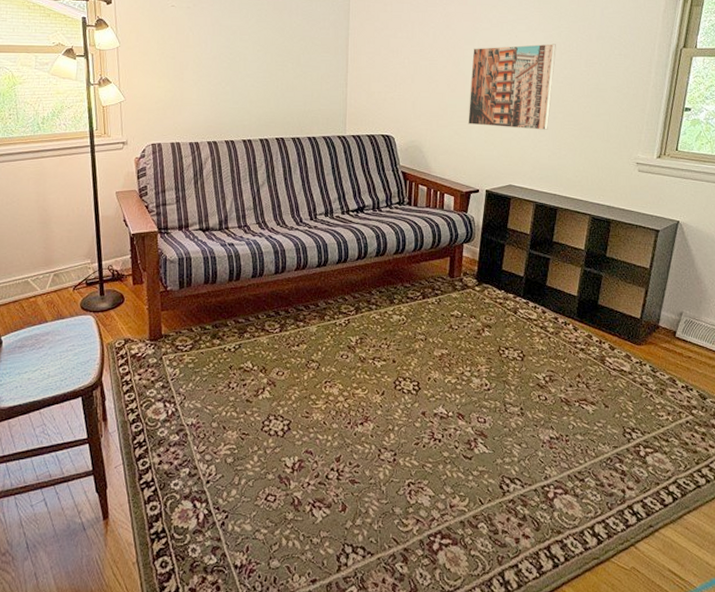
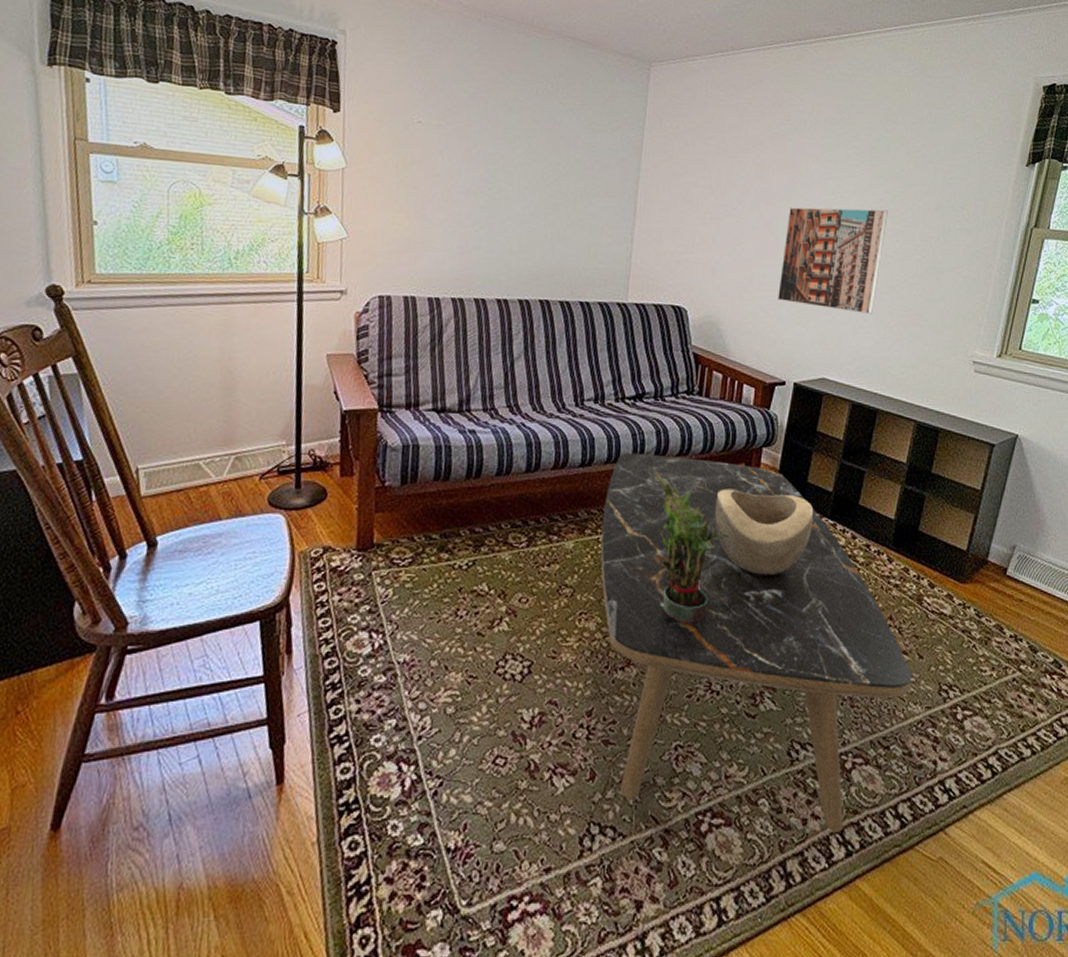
coffee table: none [338,254,600,548] -> present [600,452,913,832]
potted plant: none [376,267,441,386] -> present [654,471,730,623]
decorative bowl: none [428,278,509,346] -> present [715,488,814,576]

